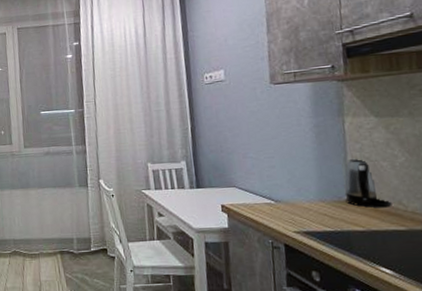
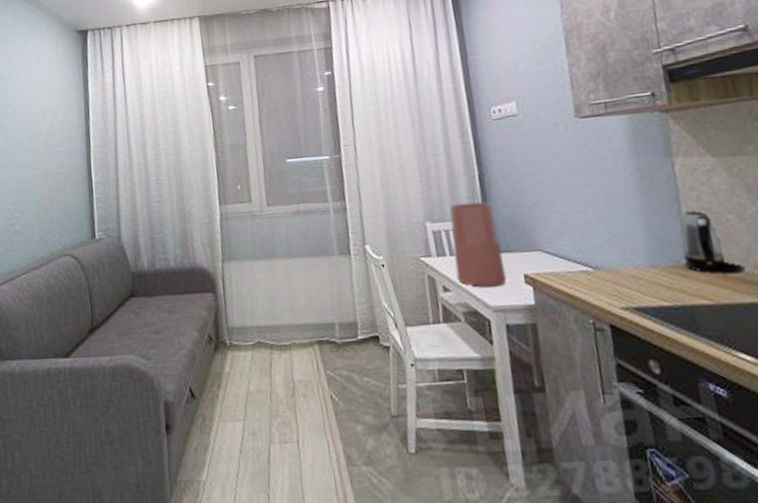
vase: none [166,148,208,214] -> present [449,202,507,288]

